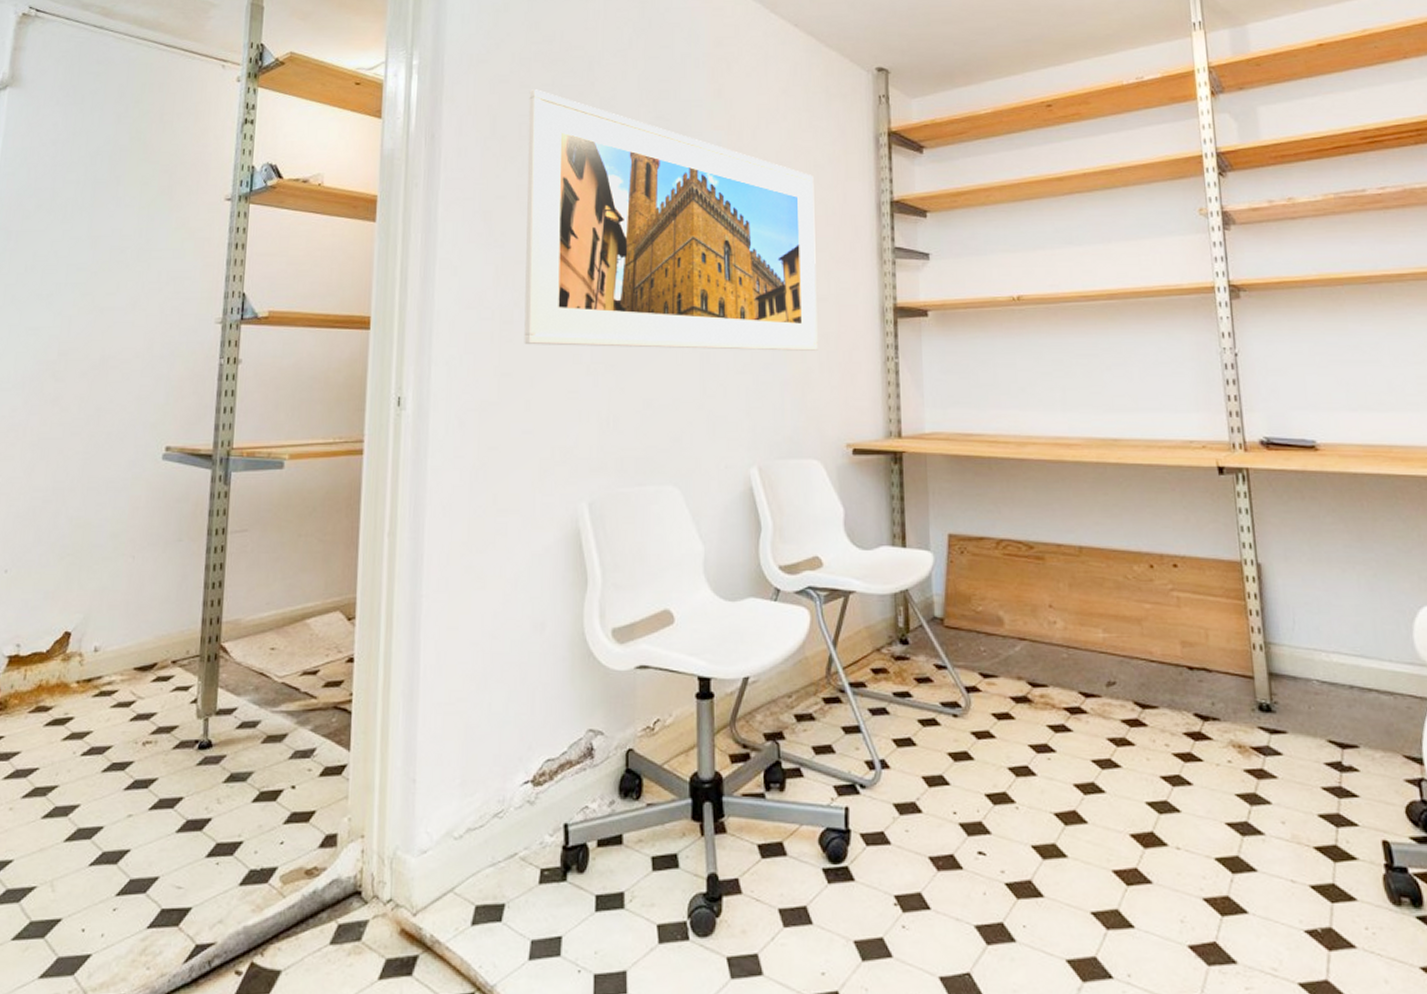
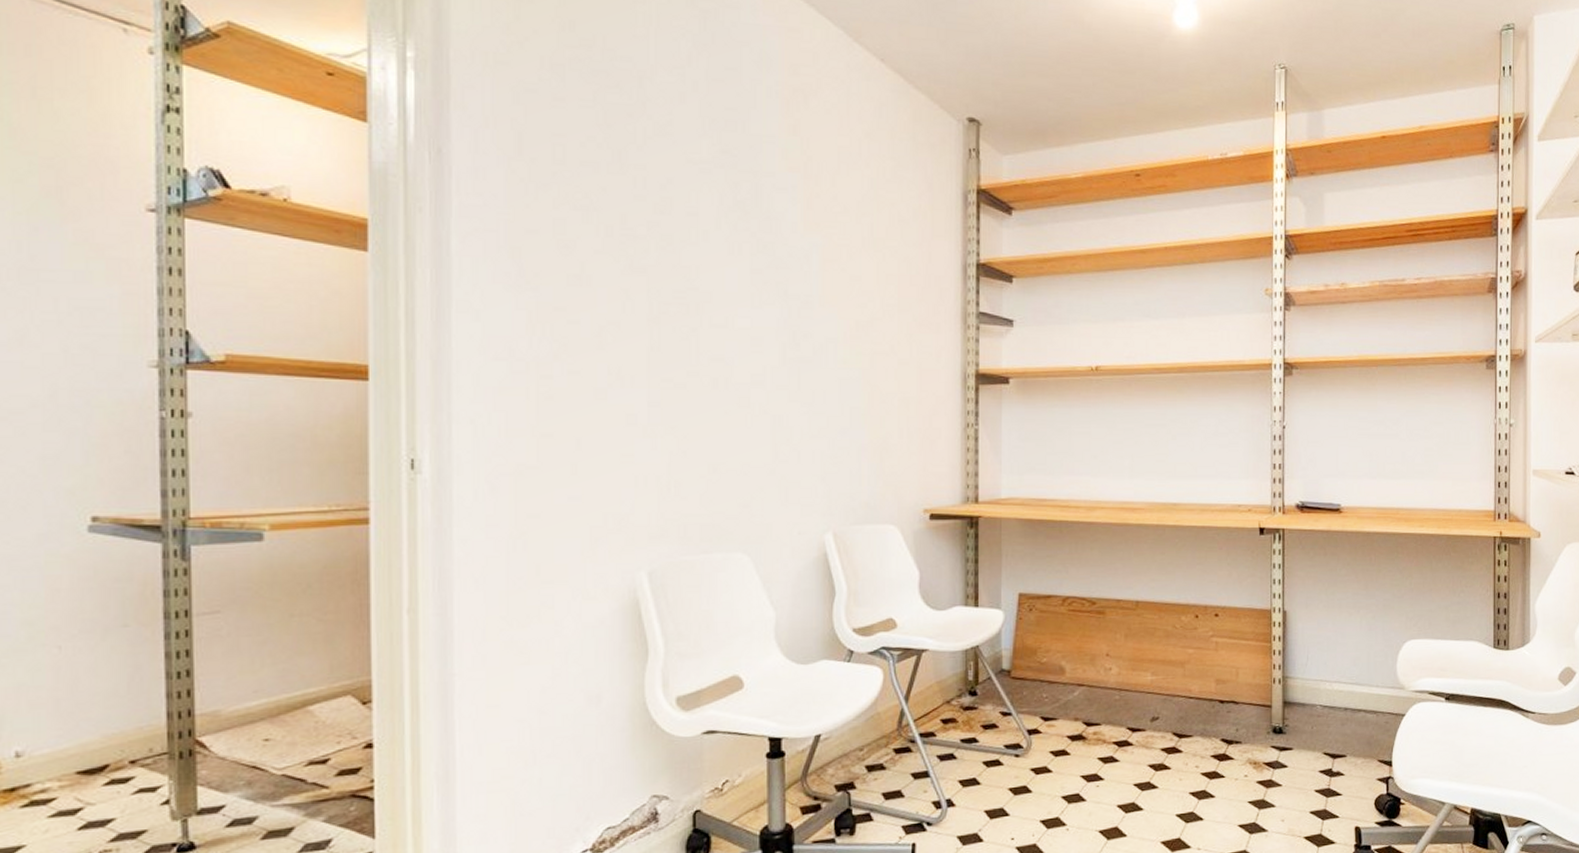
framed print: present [524,89,818,351] -> none [564,104,898,416]

